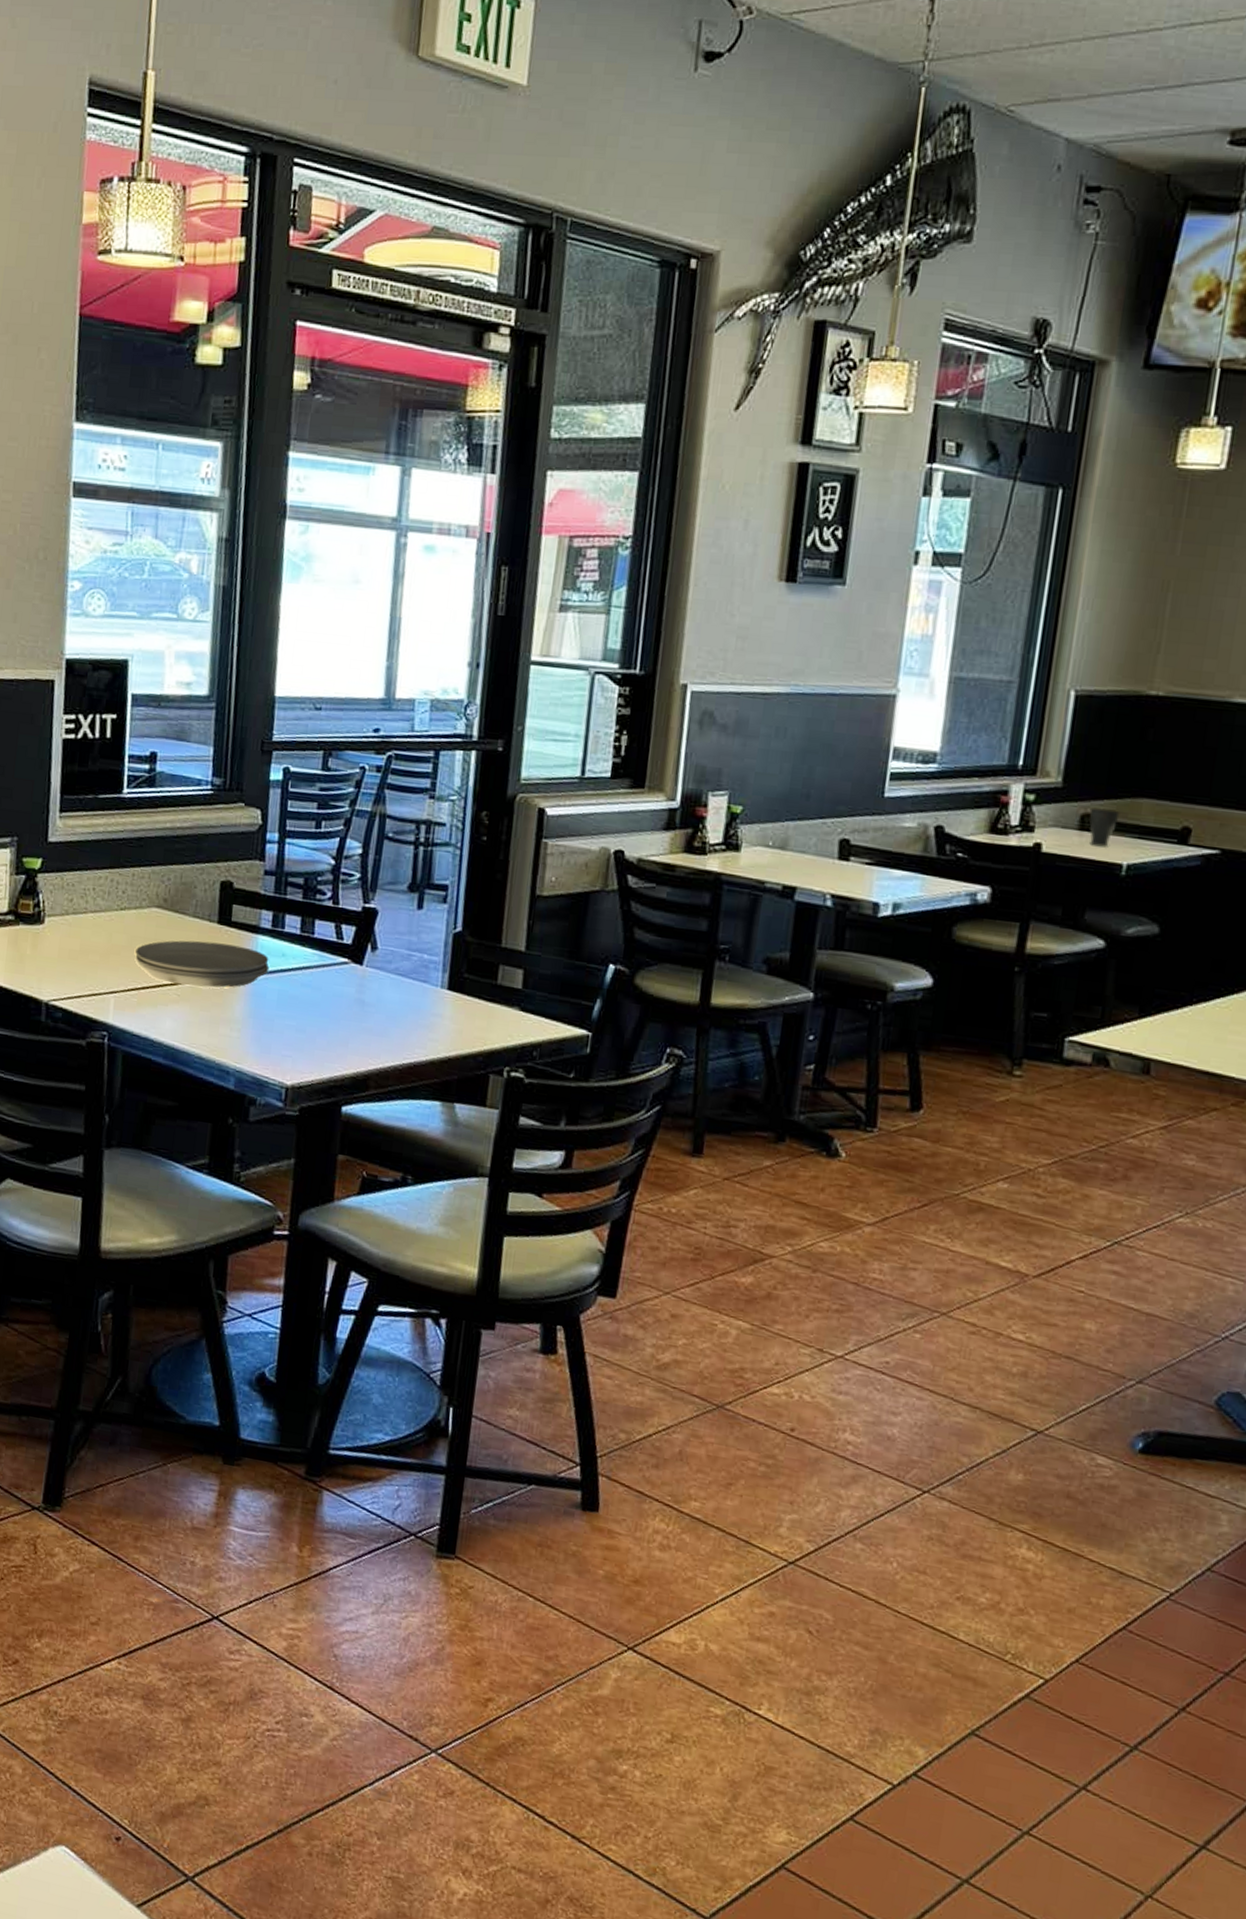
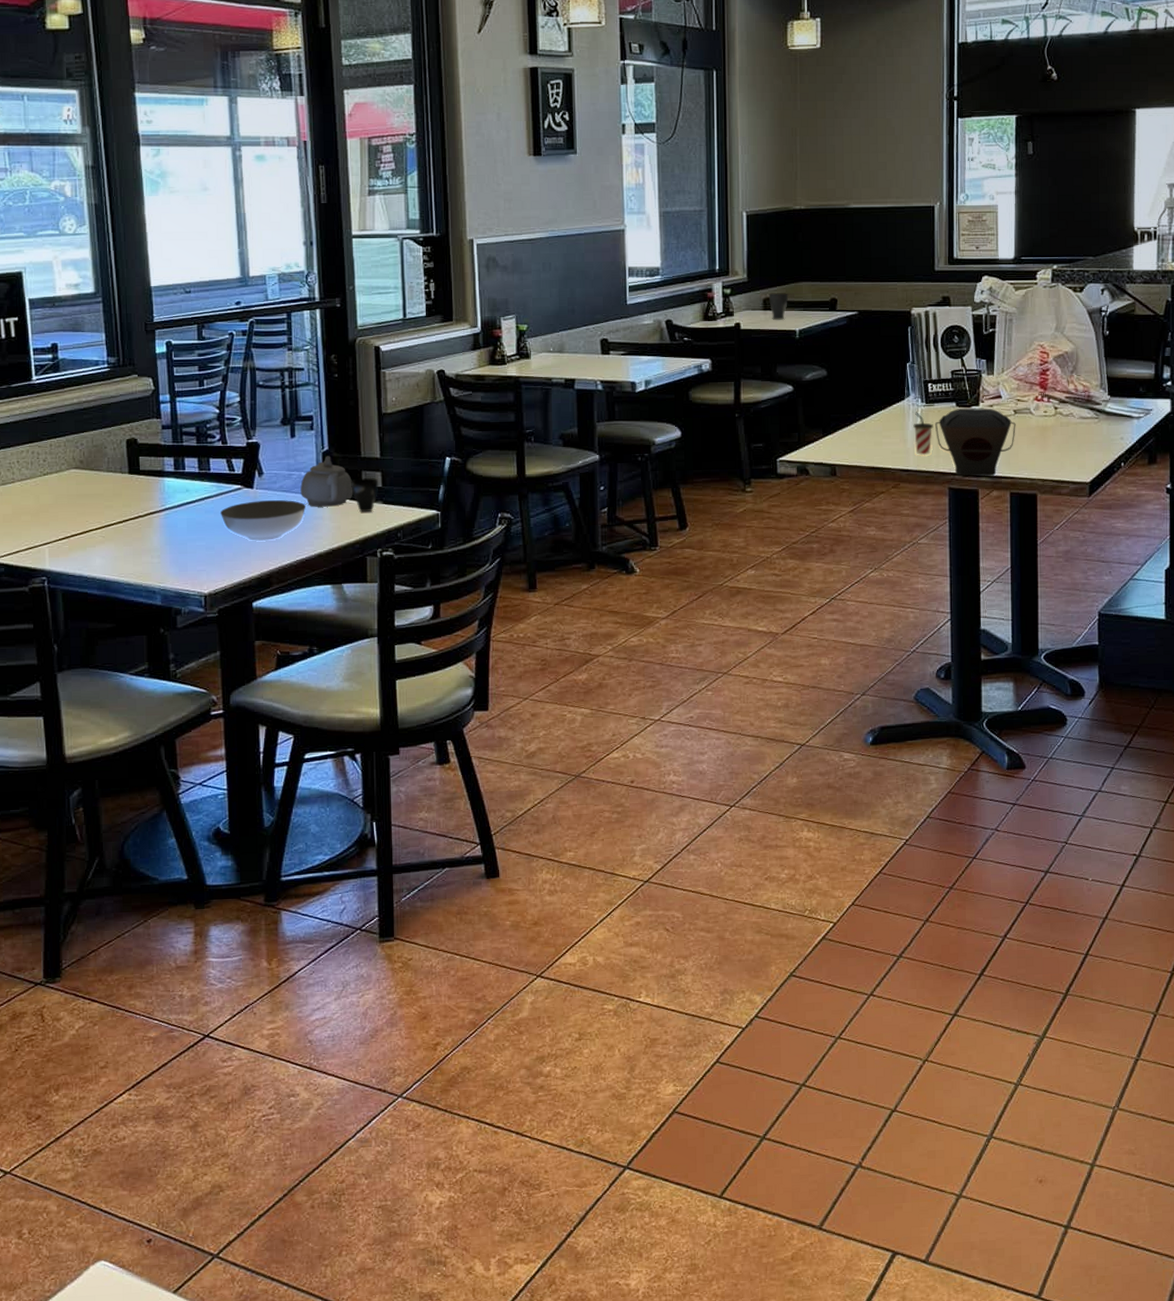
plate: present [135,940,270,988] -> none [61,489,177,528]
bowl: none [319,980,424,1034] -> present [221,500,306,541]
teapot: none [419,938,486,1004] -> present [300,456,353,507]
cup: none [483,973,518,1019] -> present [351,477,378,513]

